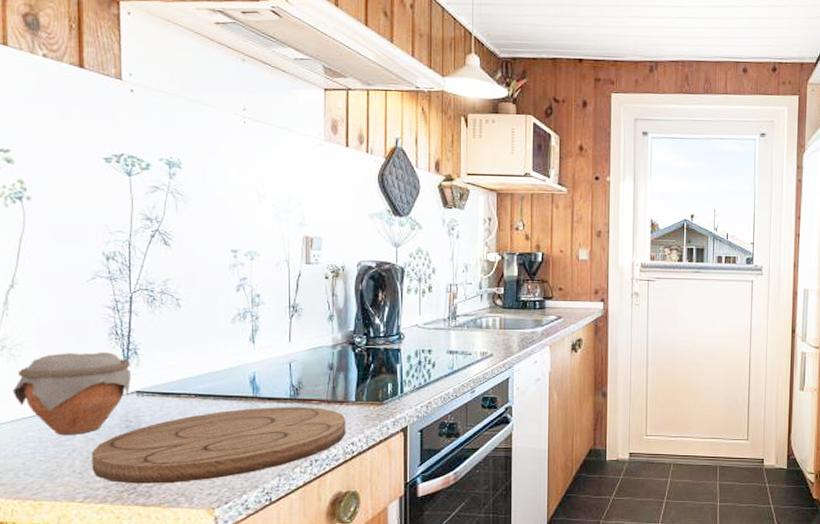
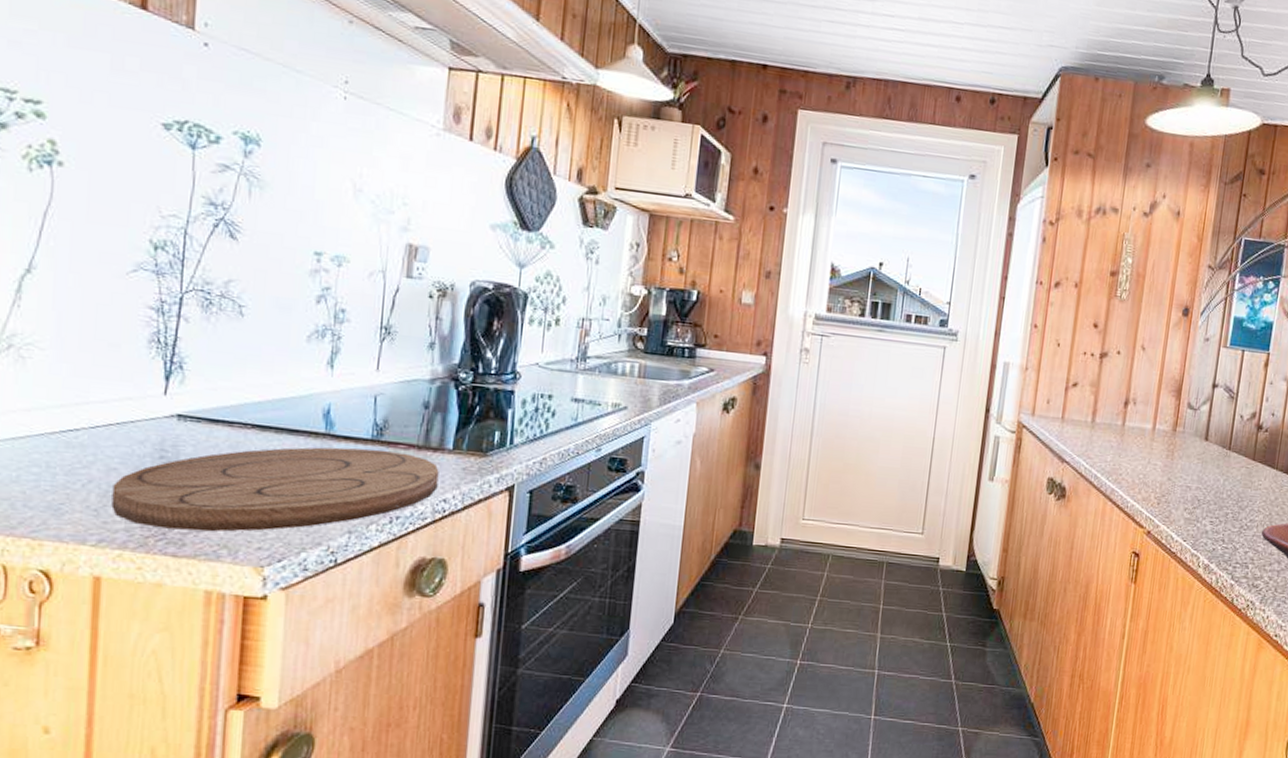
jar: present [12,352,131,436] -> none [17,359,173,462]

